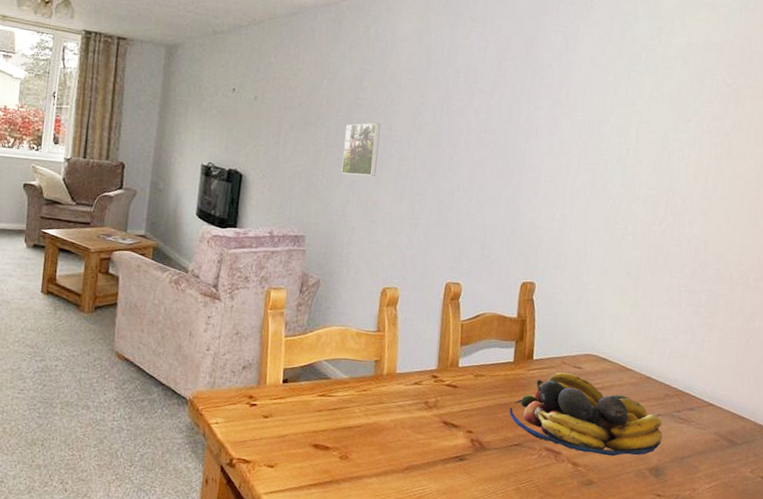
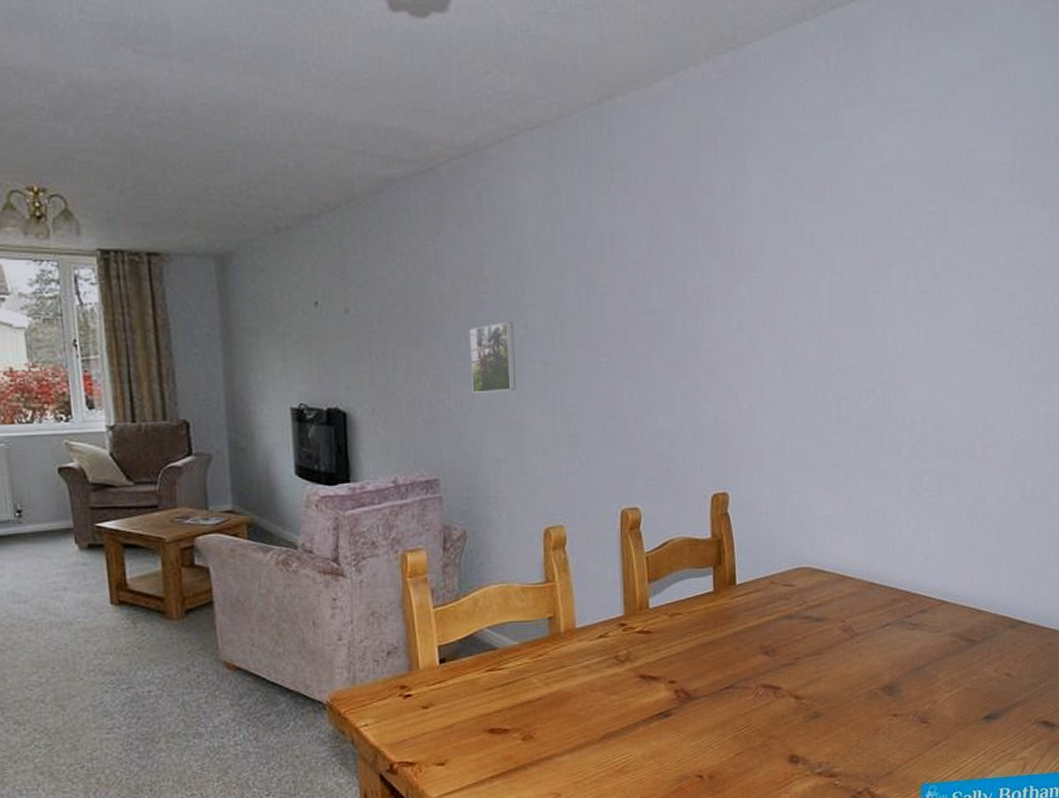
fruit bowl: present [509,372,663,457] -> none [715,594,894,682]

